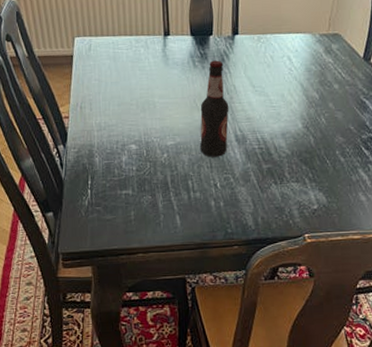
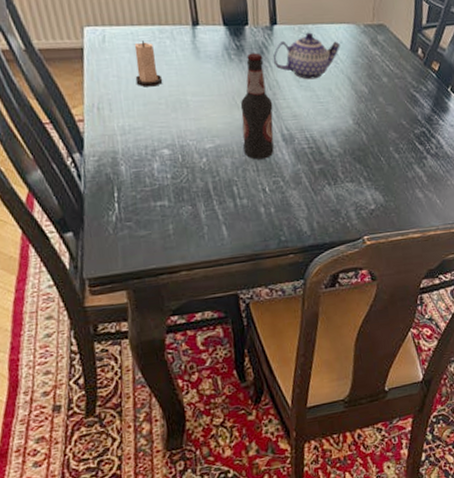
candle: none [113,49,136,90] -> present [134,40,163,87]
teapot: none [232,41,295,85] -> present [272,32,340,80]

